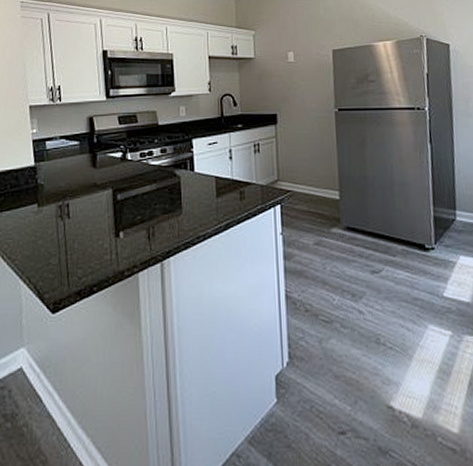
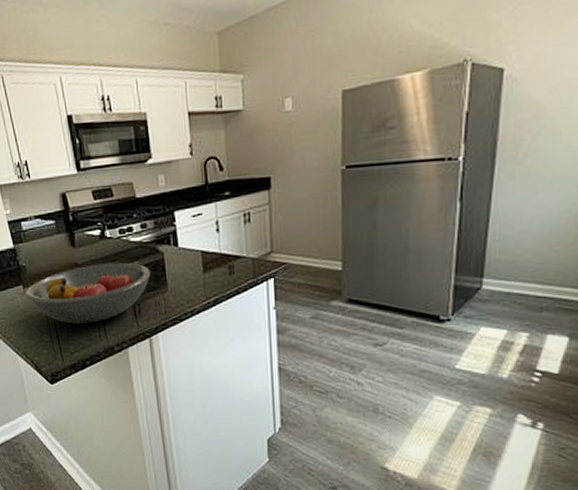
fruit bowl: none [38,184,166,246] -> present [25,262,150,324]

